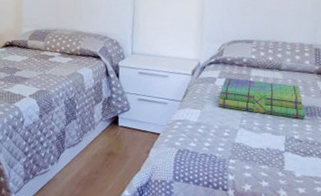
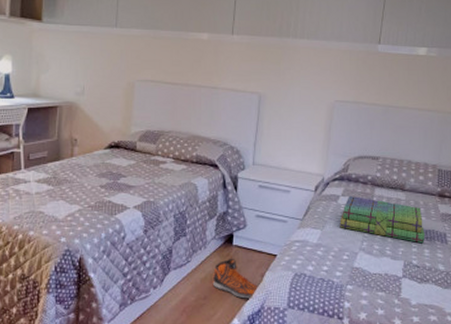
sneaker: none [102,137,145,173] -> present [212,258,259,299]

